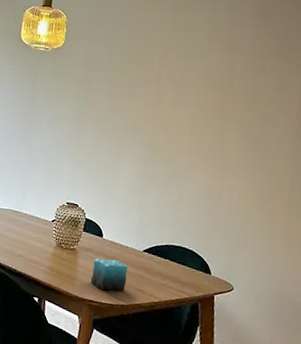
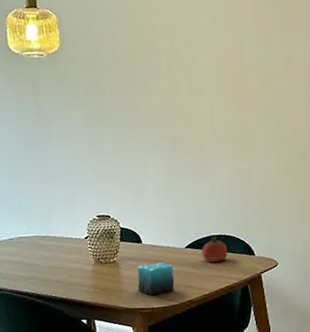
fruit: none [158,245,185,273] -> present [201,236,228,262]

